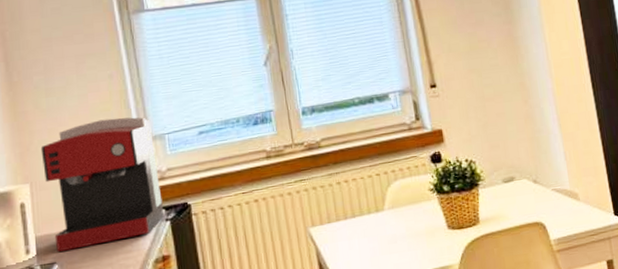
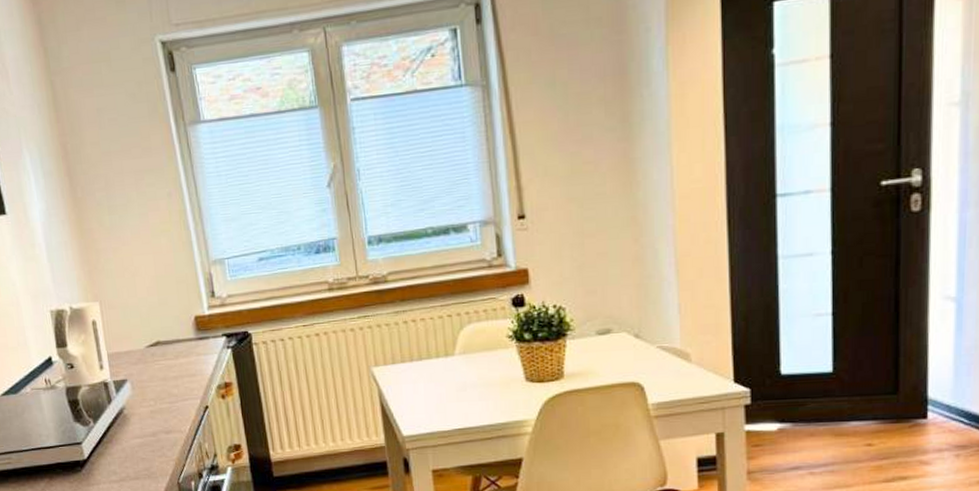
coffee maker: present [40,117,165,252] -> none [107,239,226,370]

